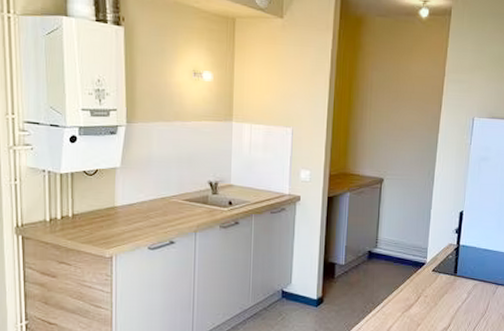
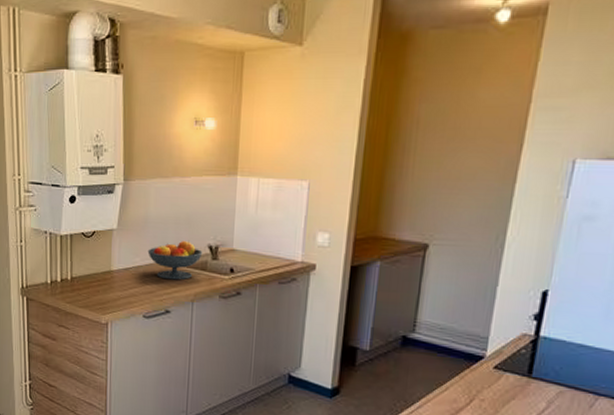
fruit bowl: none [151,177,204,213] -> present [147,240,203,280]

